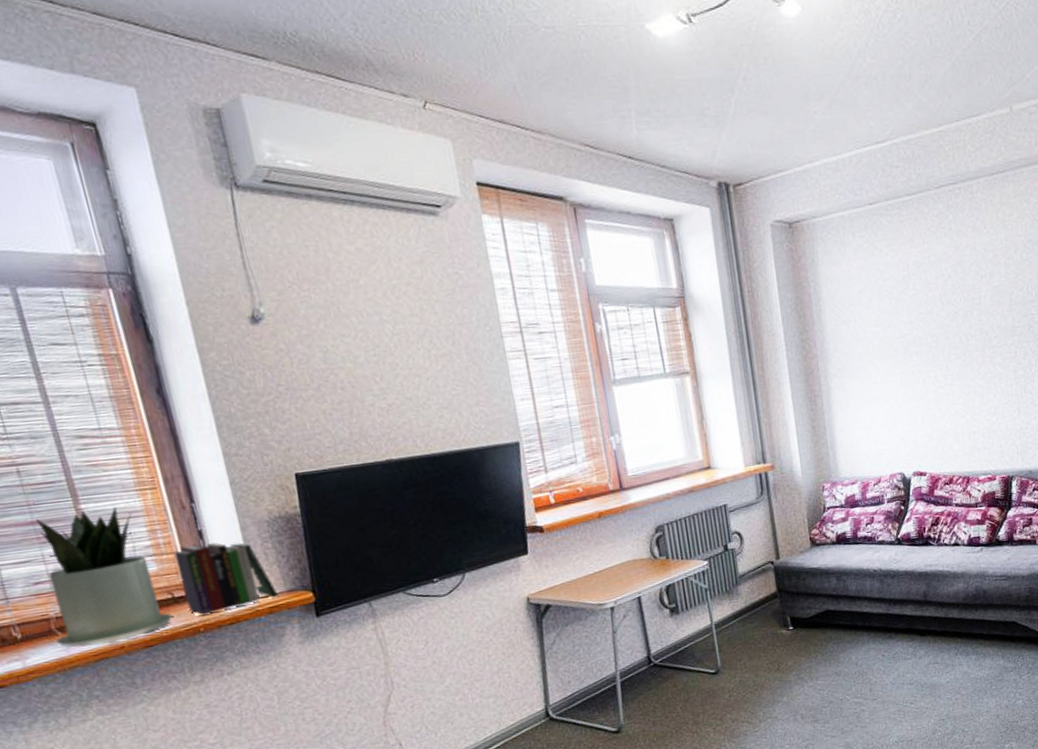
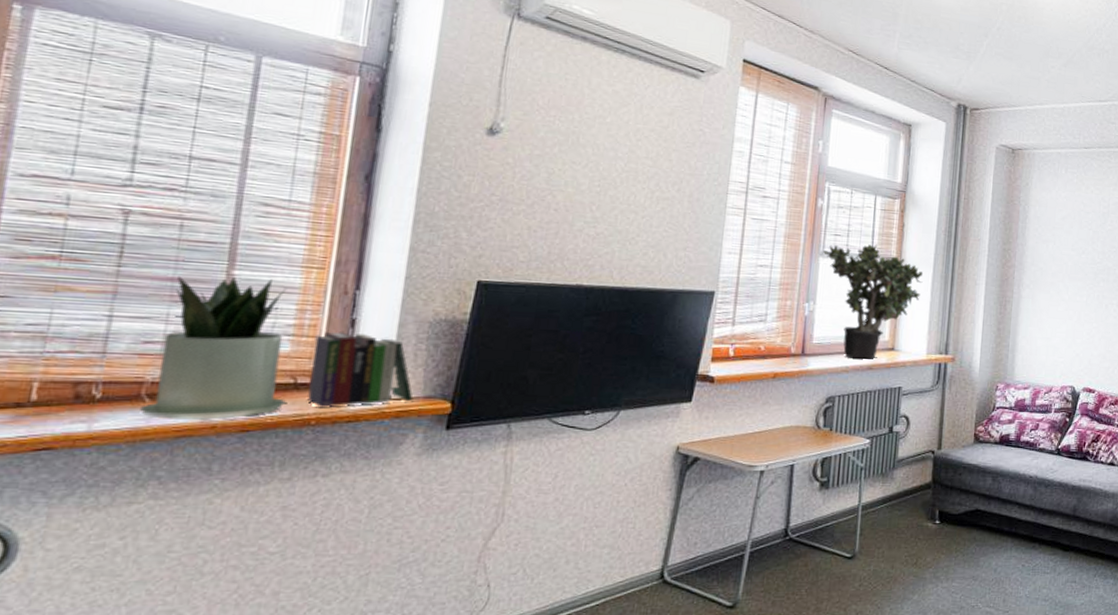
potted plant: none [615,360,725,485] -> present [823,244,924,359]

